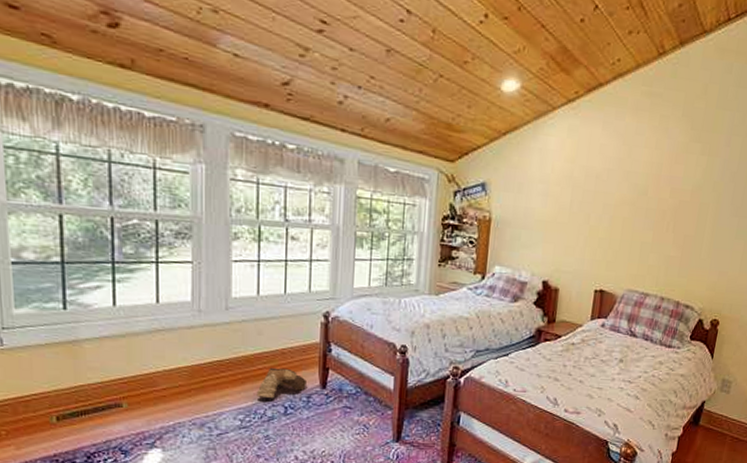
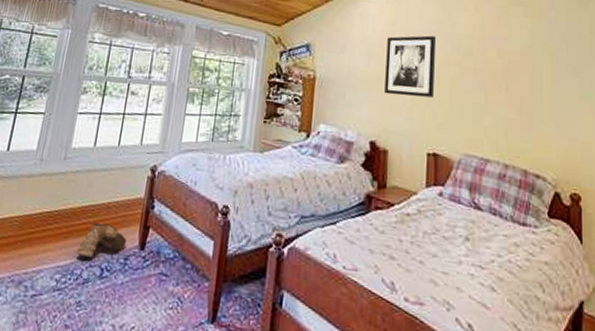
wall art: none [559,174,614,238] -> present [384,35,436,98]

